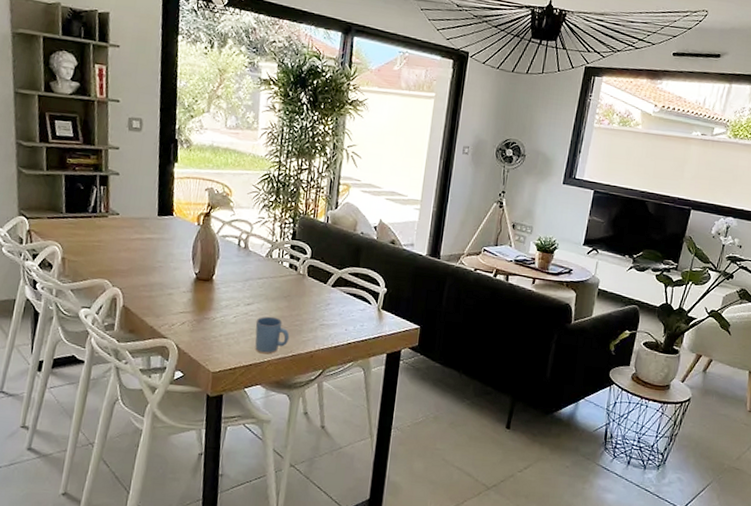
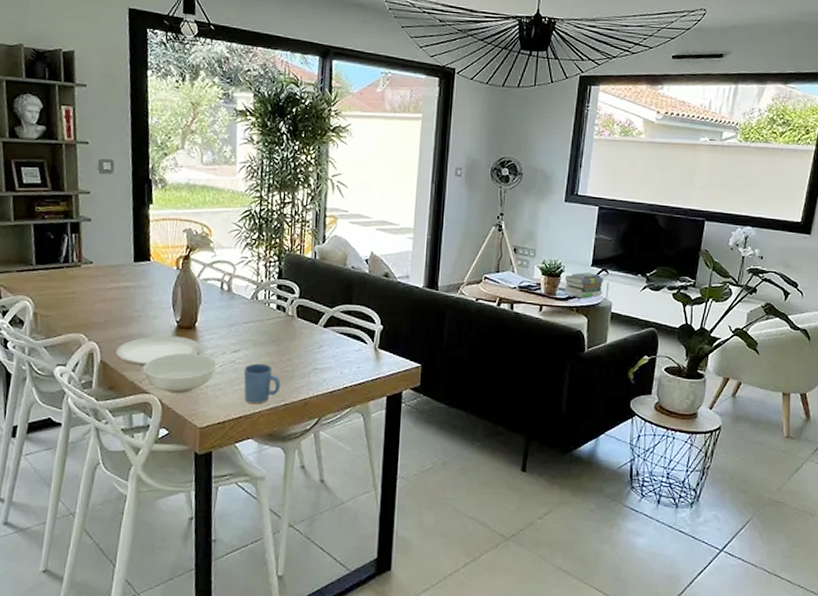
plate: none [137,285,217,313] -> present [115,335,201,366]
bowl: none [162,302,232,341] -> present [143,352,218,394]
books: none [556,250,593,275] -> present [564,272,603,299]

